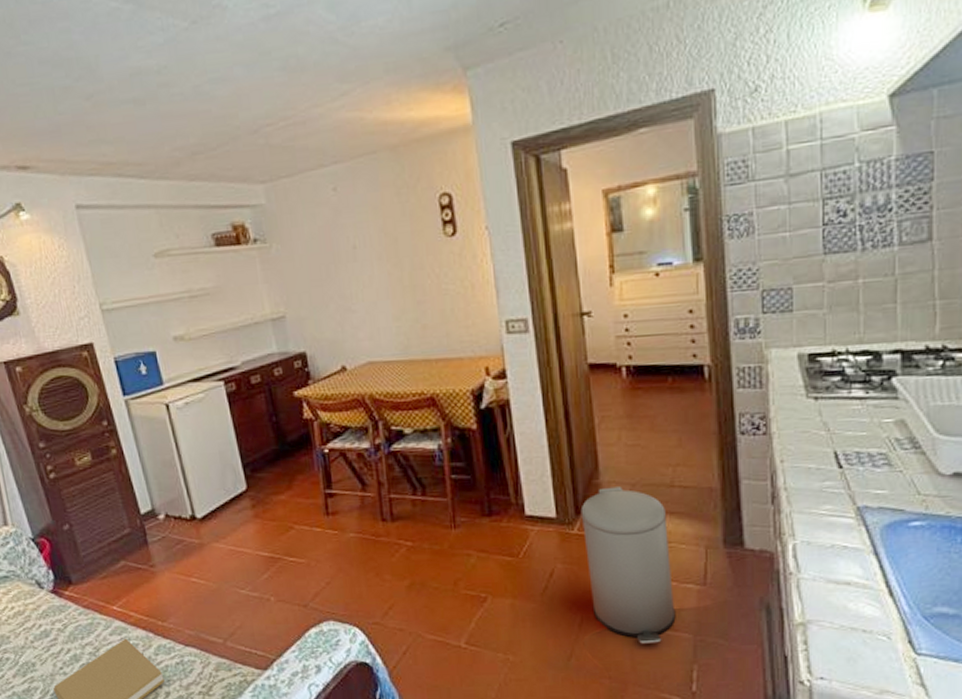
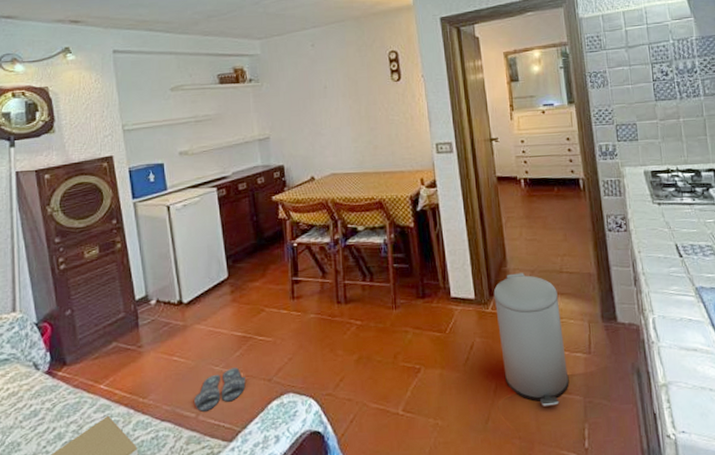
slippers: none [219,591,278,637] -> present [194,367,246,412]

